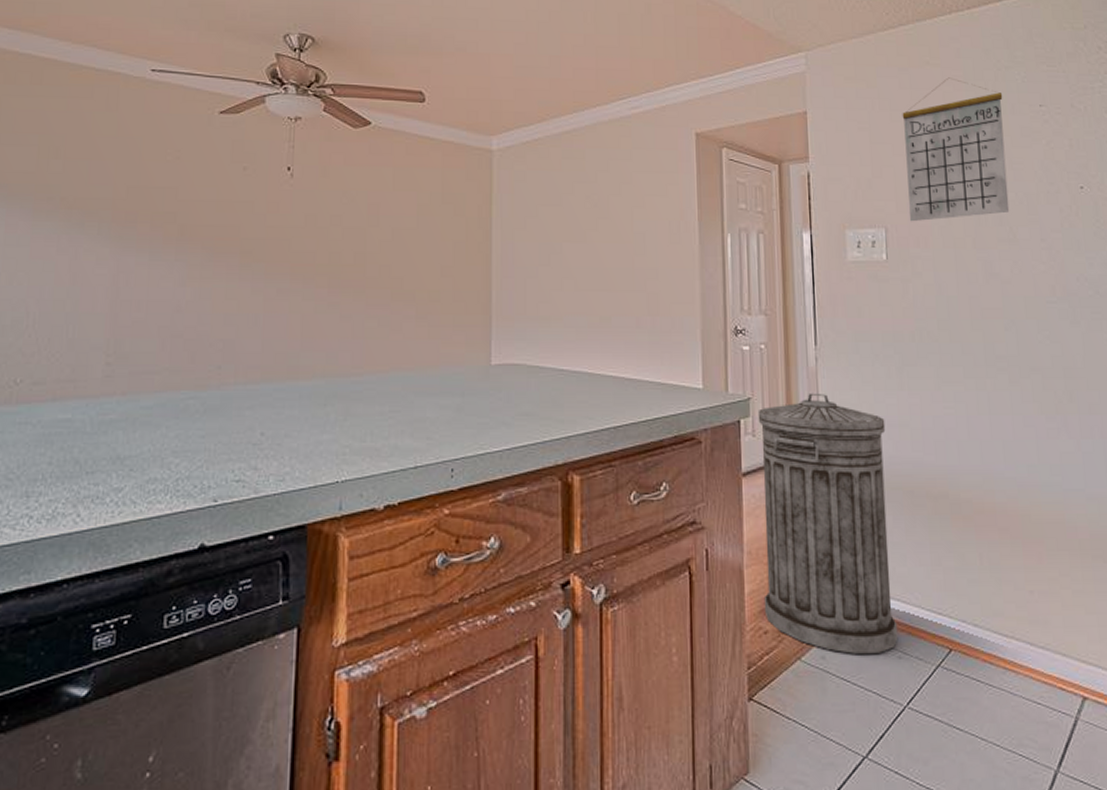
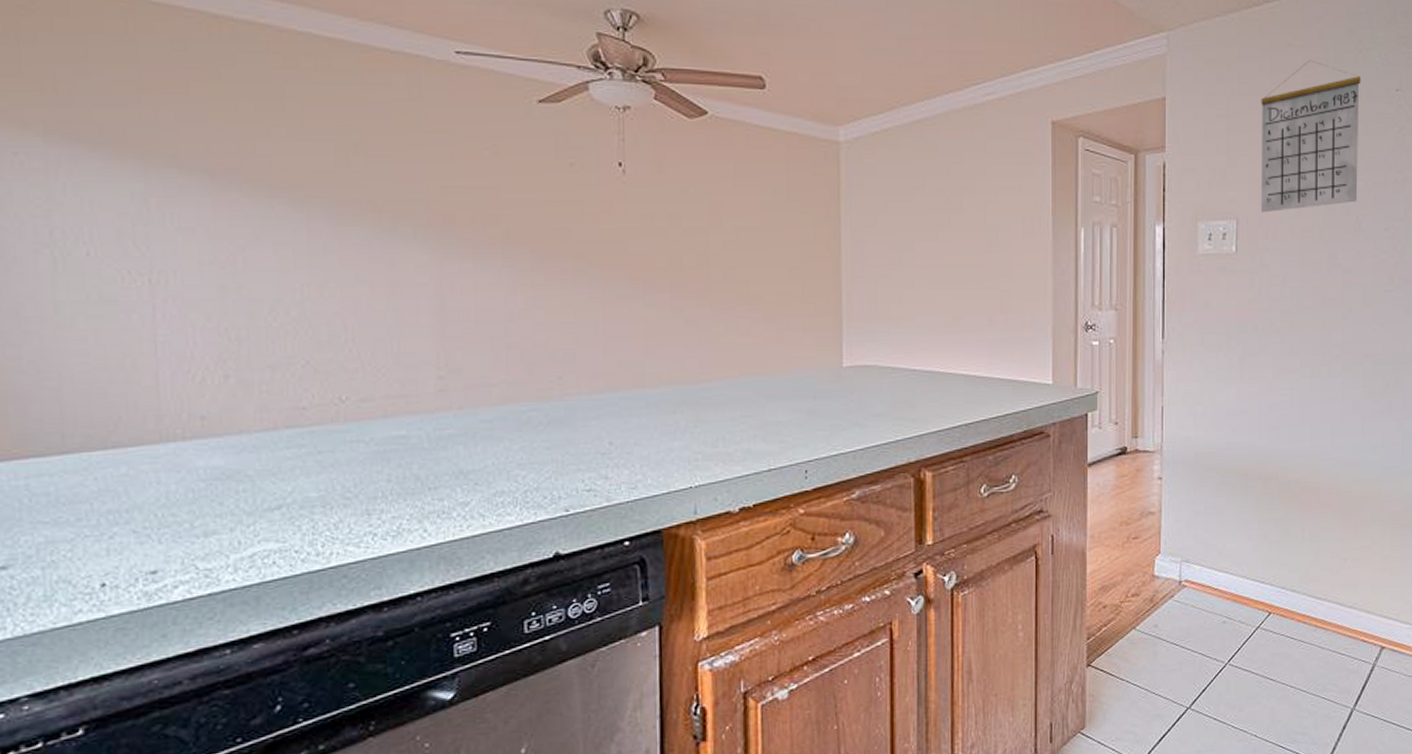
trash can: present [757,393,898,654] -> none [1104,385,1225,621]

